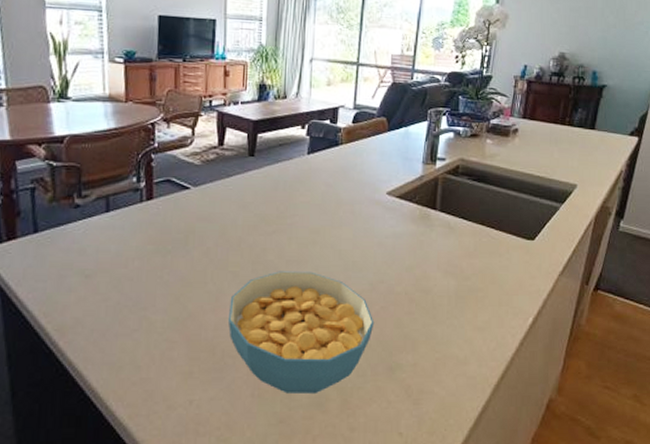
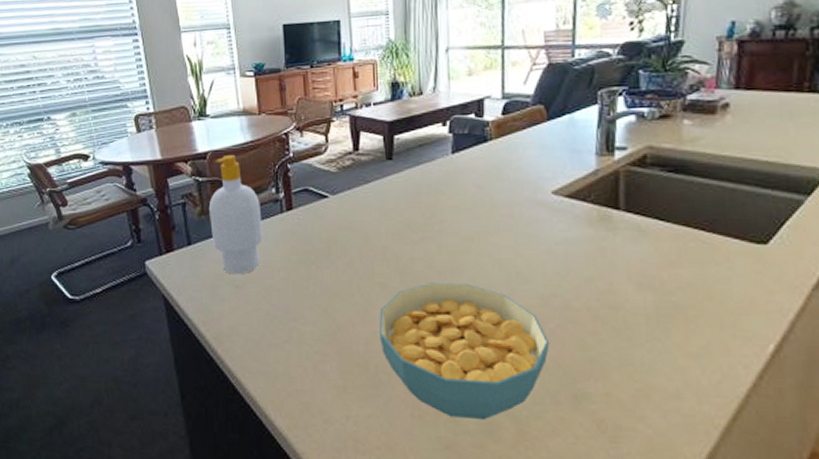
soap bottle: none [61,140,120,264] -> present [208,154,264,275]

